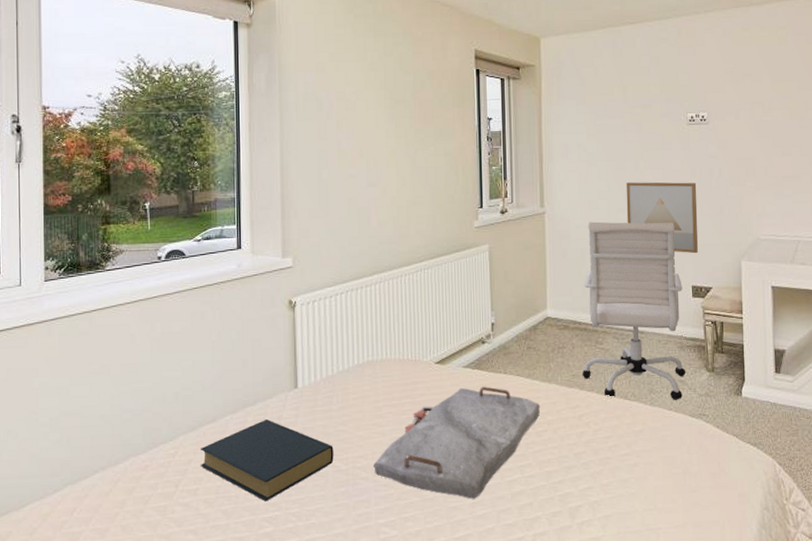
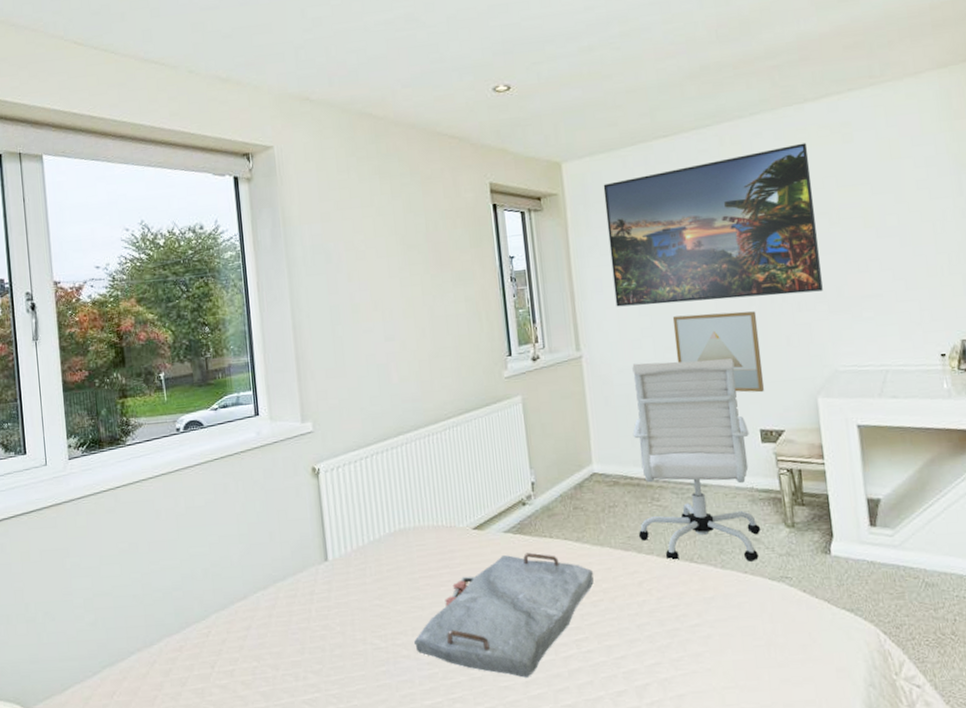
hardback book: present [200,418,334,502] -> none [233,594,372,683]
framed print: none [575,41,753,171] -> present [603,143,823,307]

